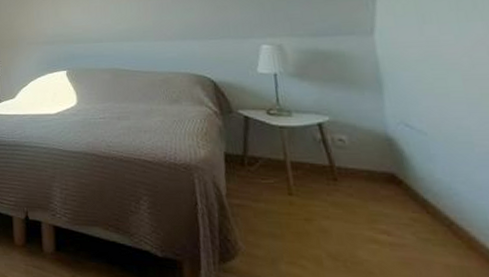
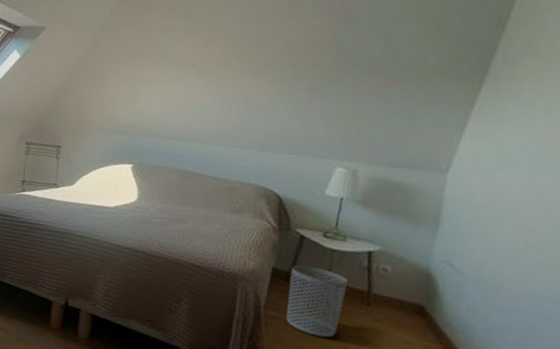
waste bin: none [244,146,310,222] -> present [286,265,348,338]

